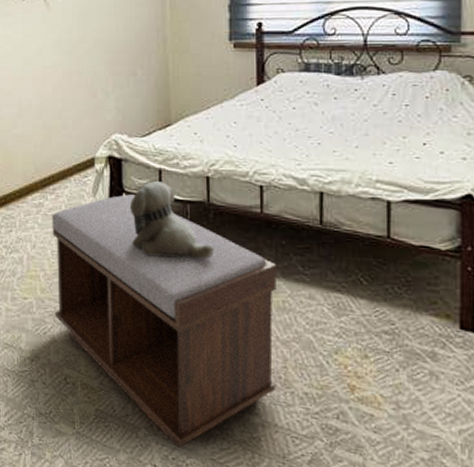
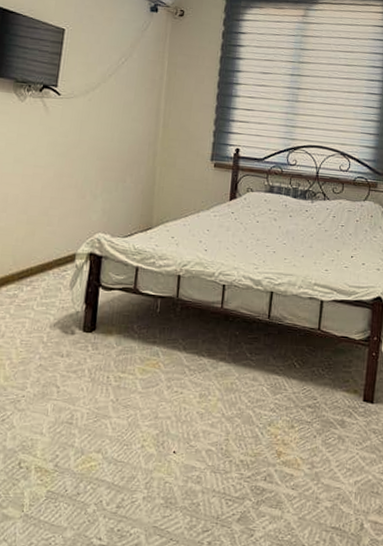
bench: present [52,194,277,448] -> none [16,288,229,520]
plush toy: present [130,181,214,260] -> none [102,277,178,348]

